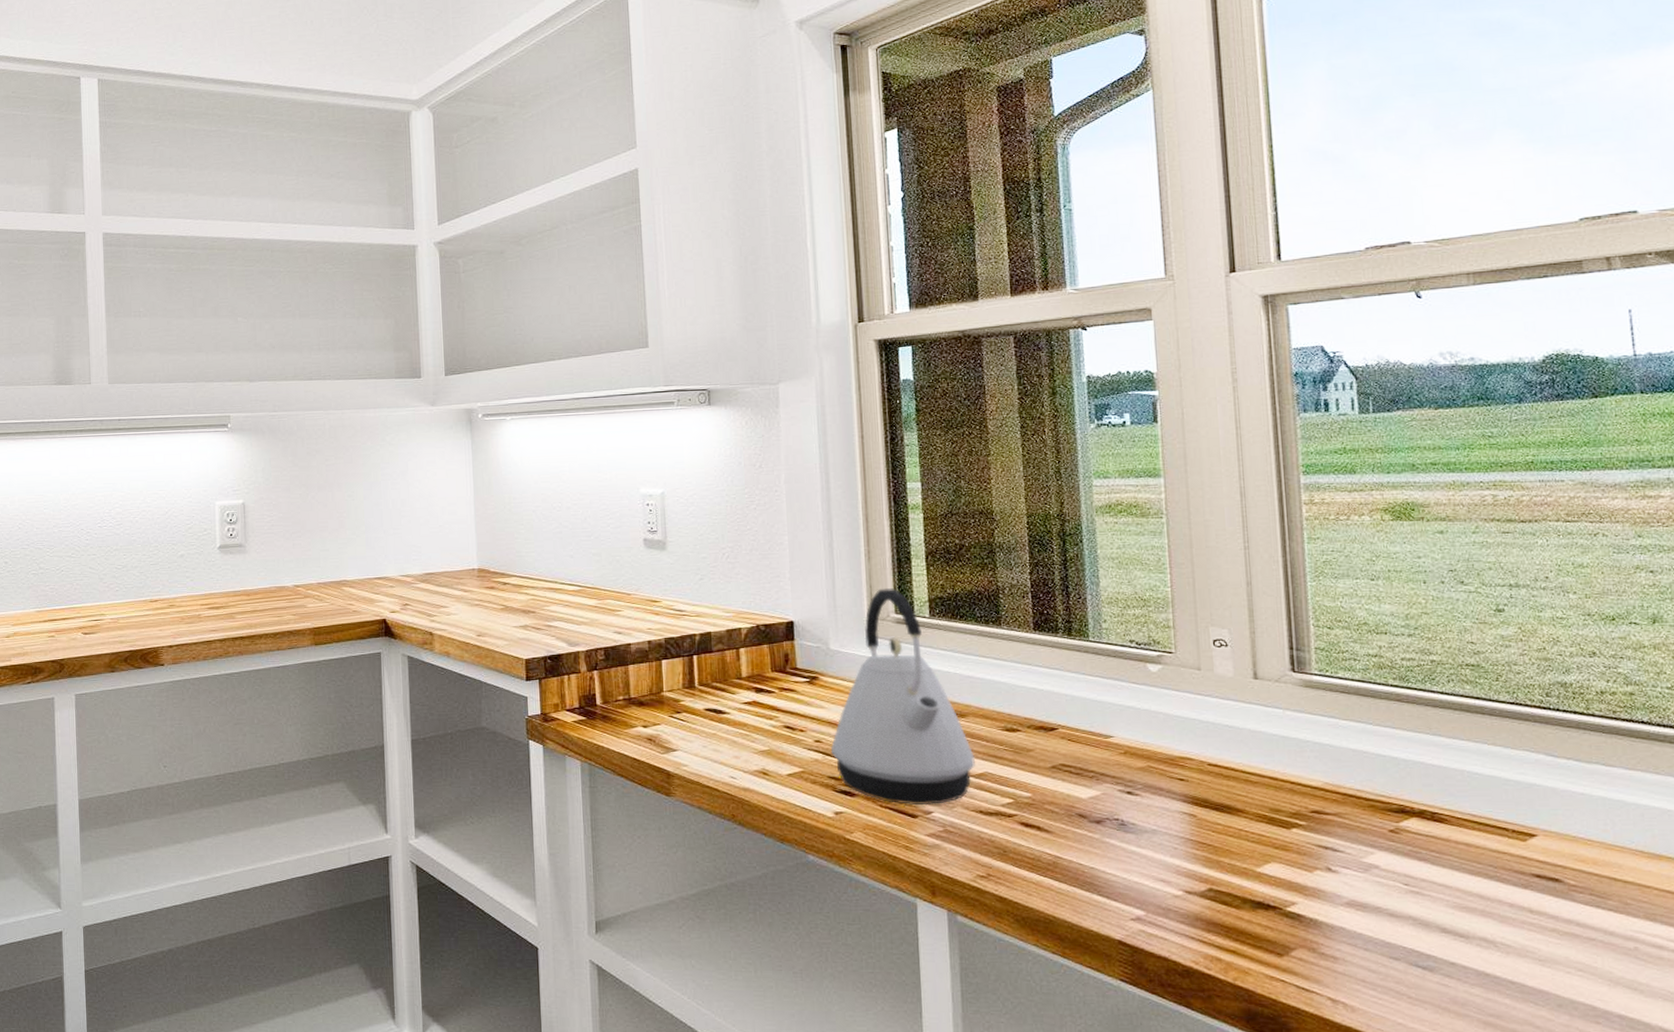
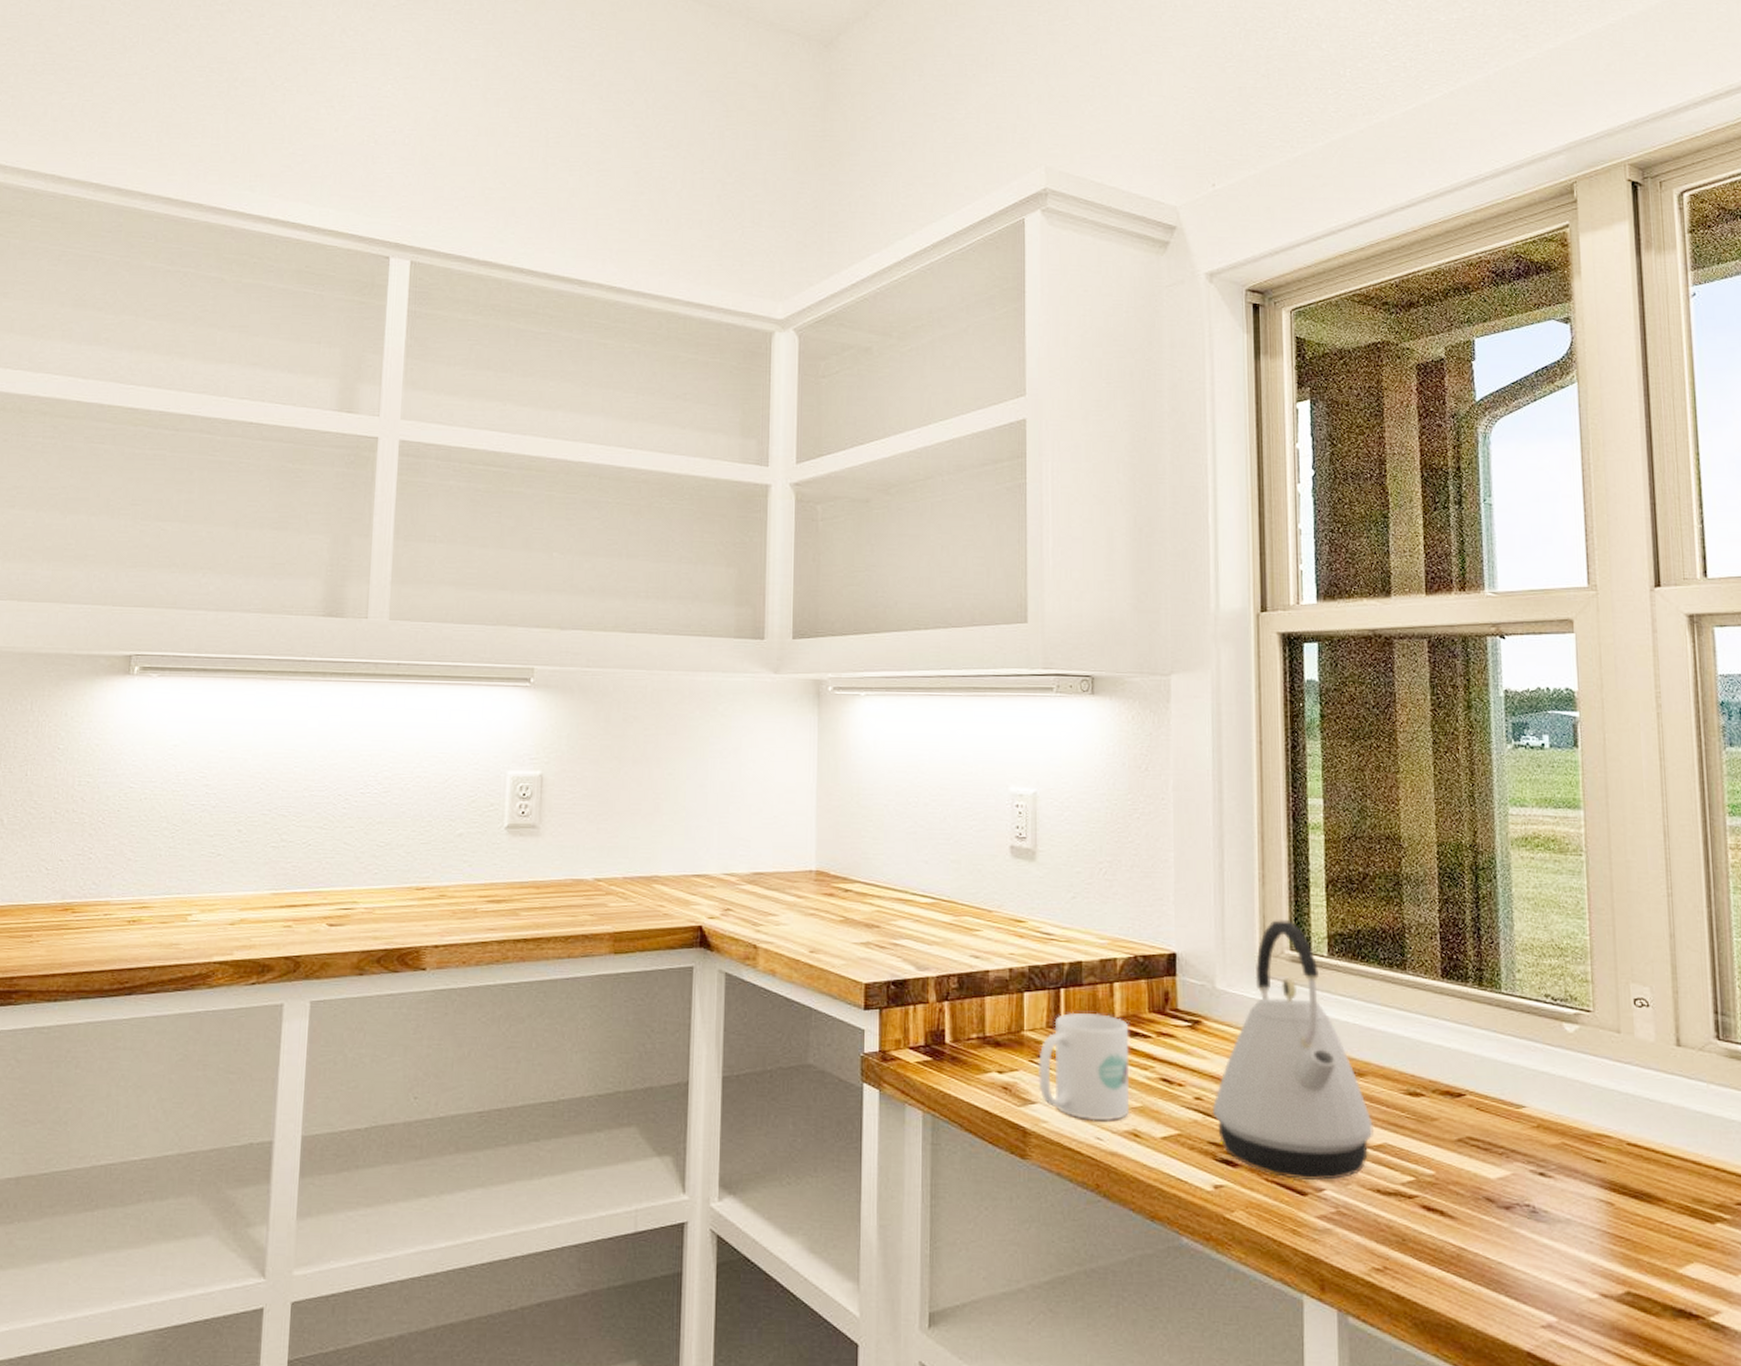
mug: none [677,674,758,763] -> present [1039,1012,1130,1122]

